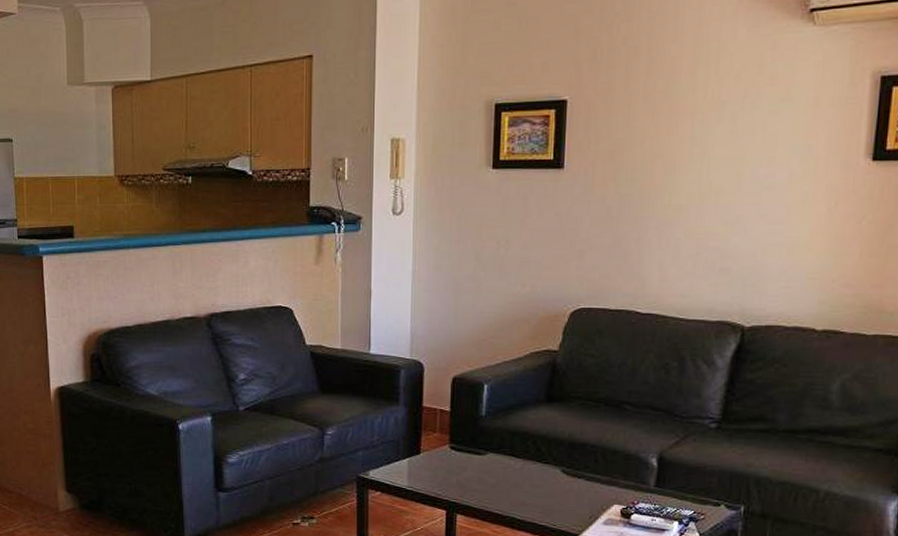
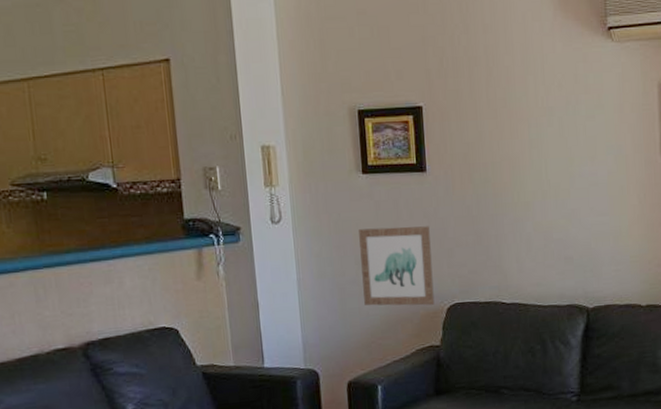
wall art: none [479,224,560,308] -> present [359,226,435,306]

